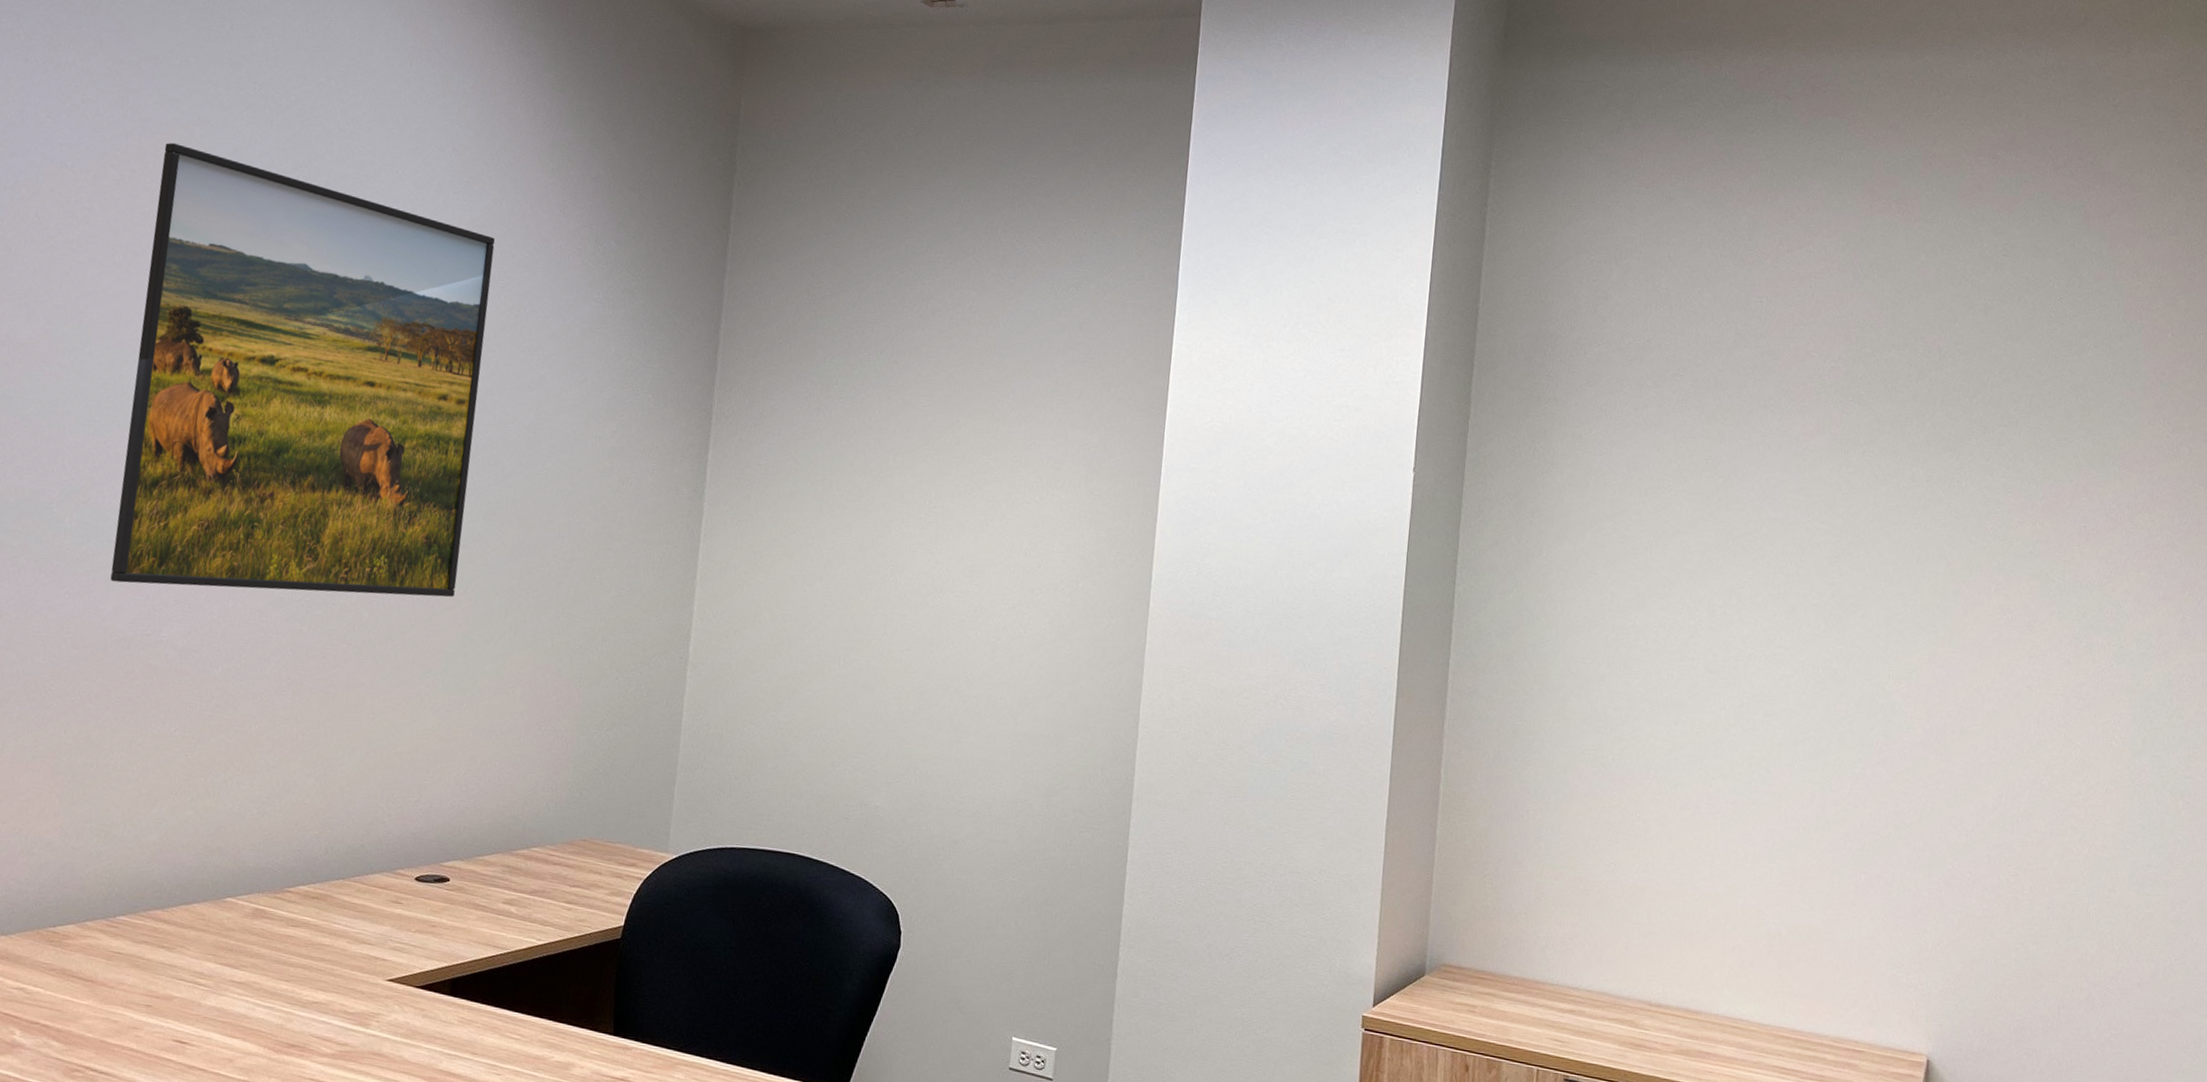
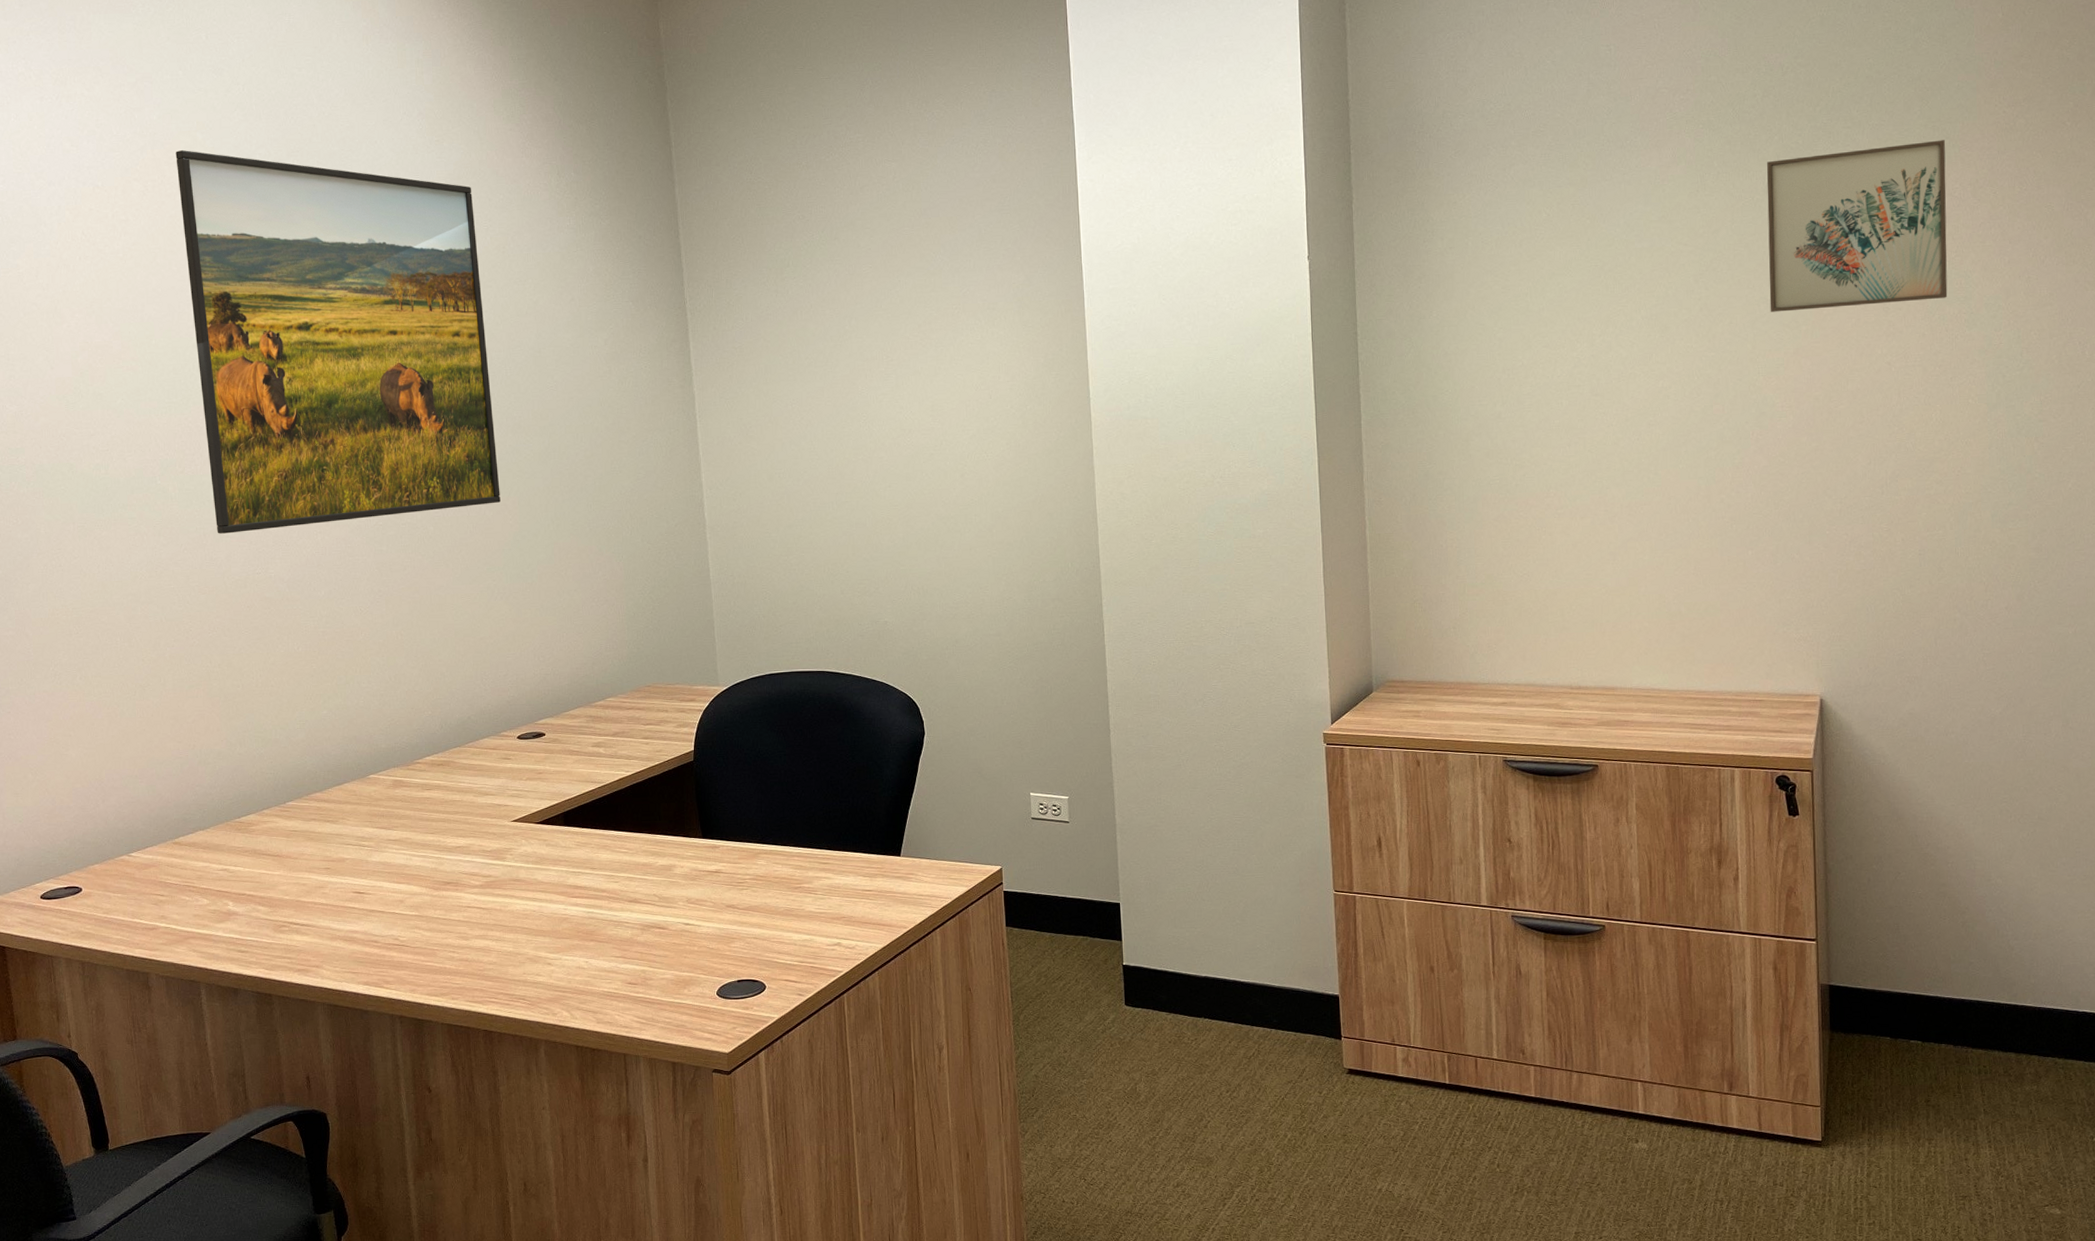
wall art: none [1907,447,2104,626] -> present [1767,140,1948,312]

